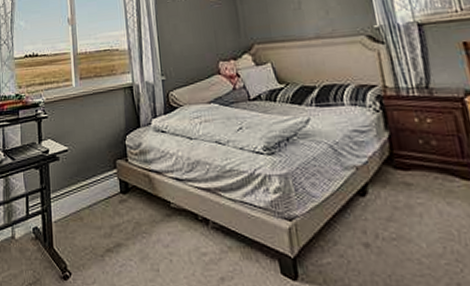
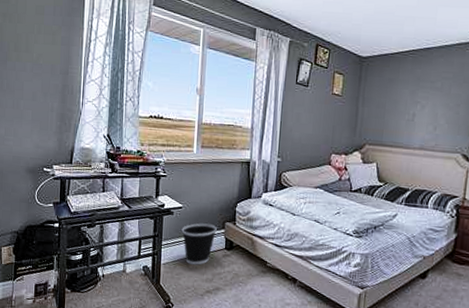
wastebasket: none [70,165,108,218] -> present [181,223,217,265]

